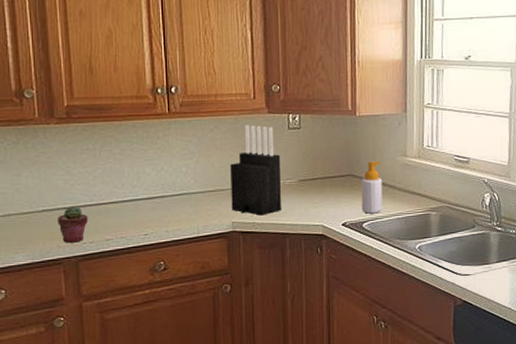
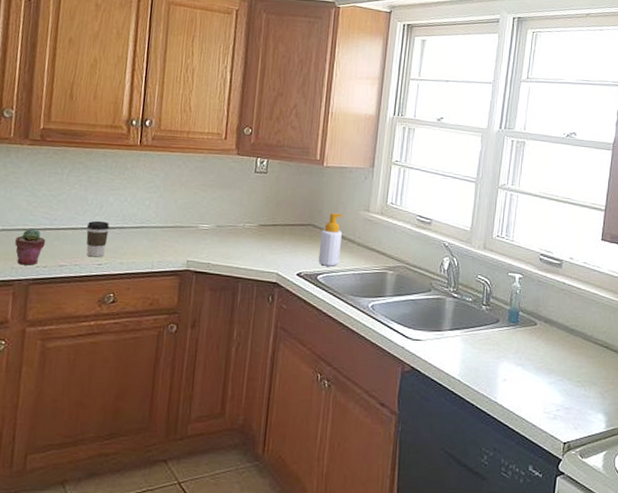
coffee cup: none [126,192,150,228] -> present [86,220,110,257]
knife block: present [230,125,281,216] -> none [188,164,243,257]

